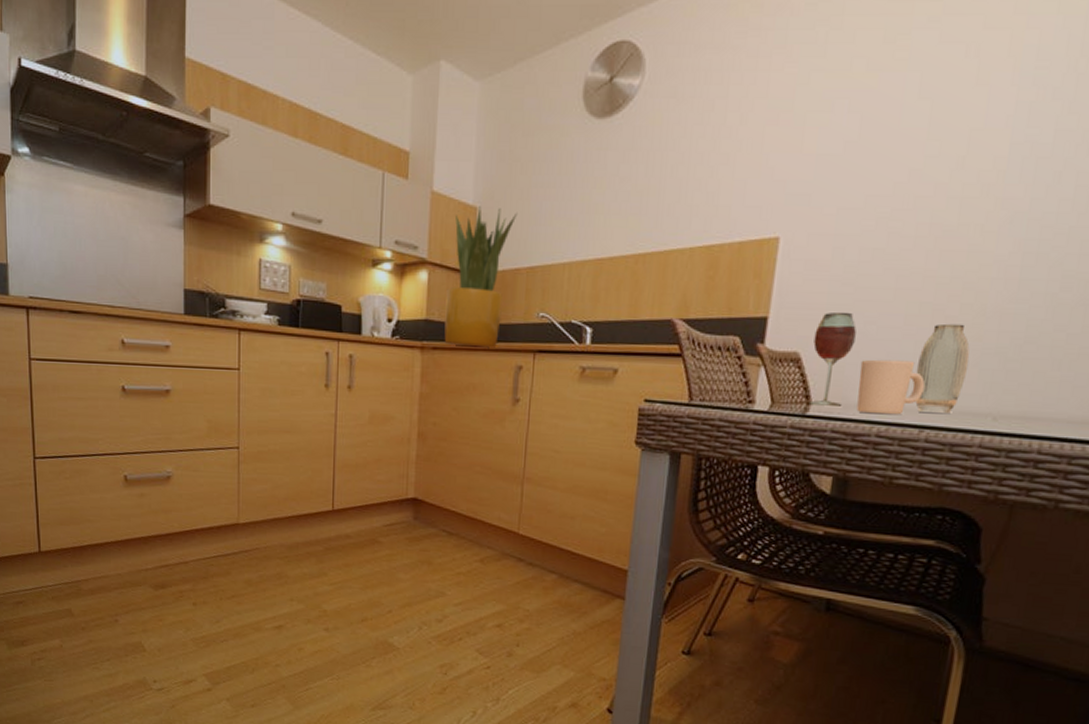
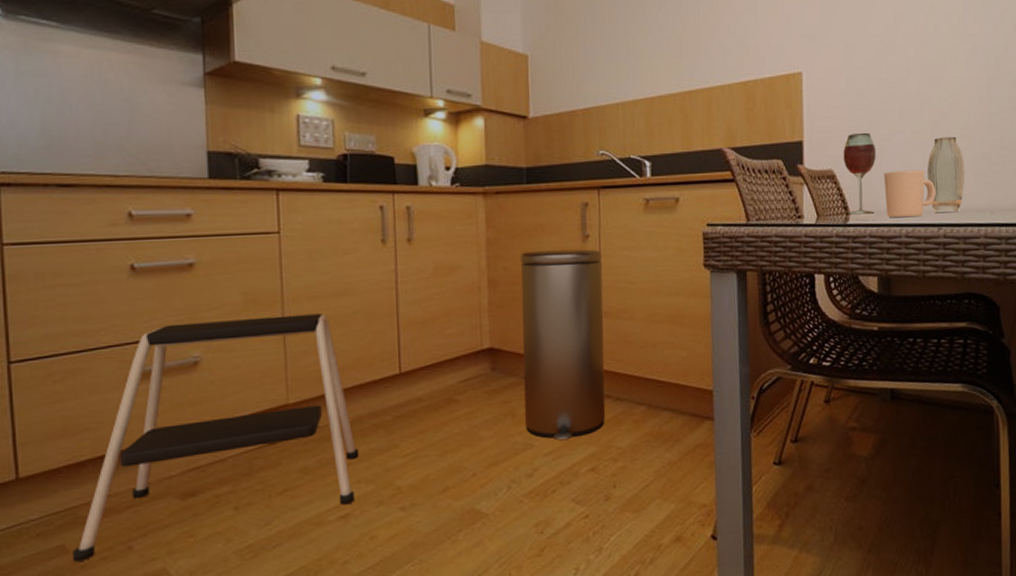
step stool: none [77,441,294,624] -> present [73,313,360,562]
pedal bin: none [439,410,530,595] -> present [520,249,606,441]
planter: present [444,206,518,348] -> none [504,54,568,189]

